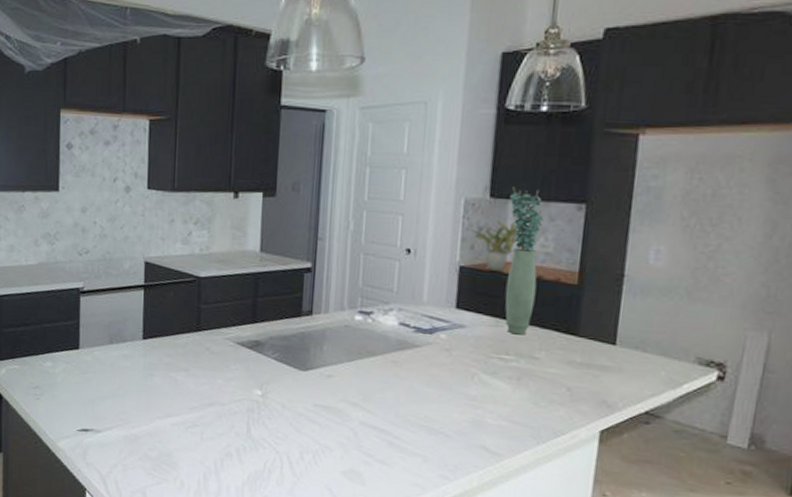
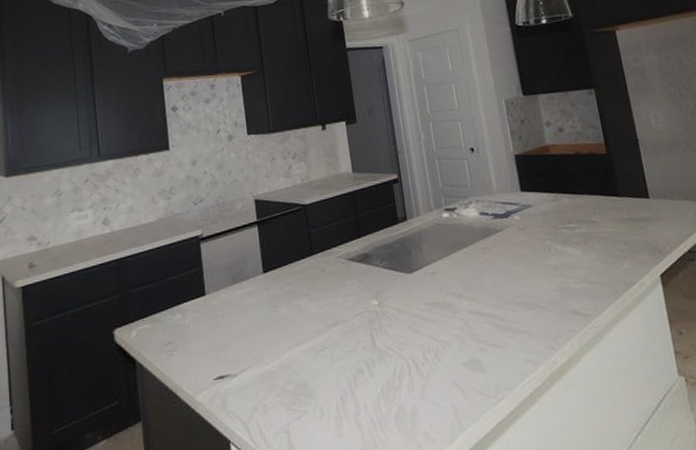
potted plant: present [466,220,538,273] -> none [512,112,568,156]
vase: present [505,187,544,335] -> none [537,83,582,205]

